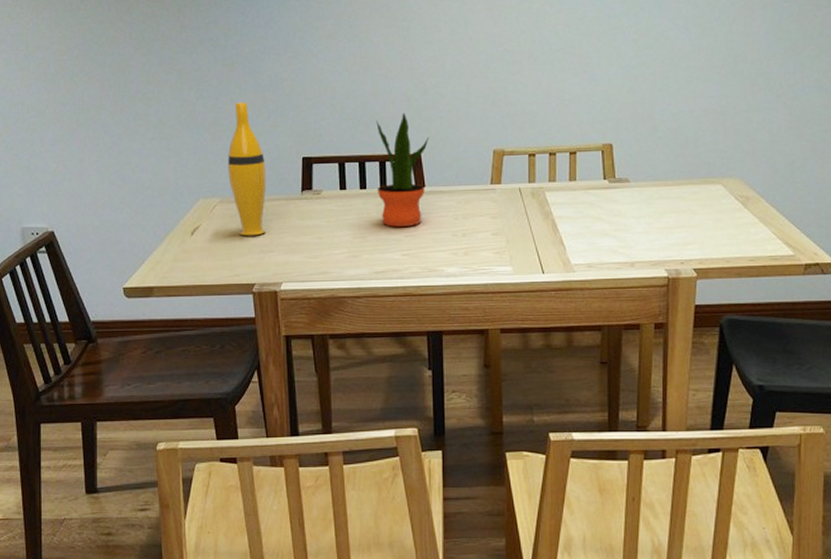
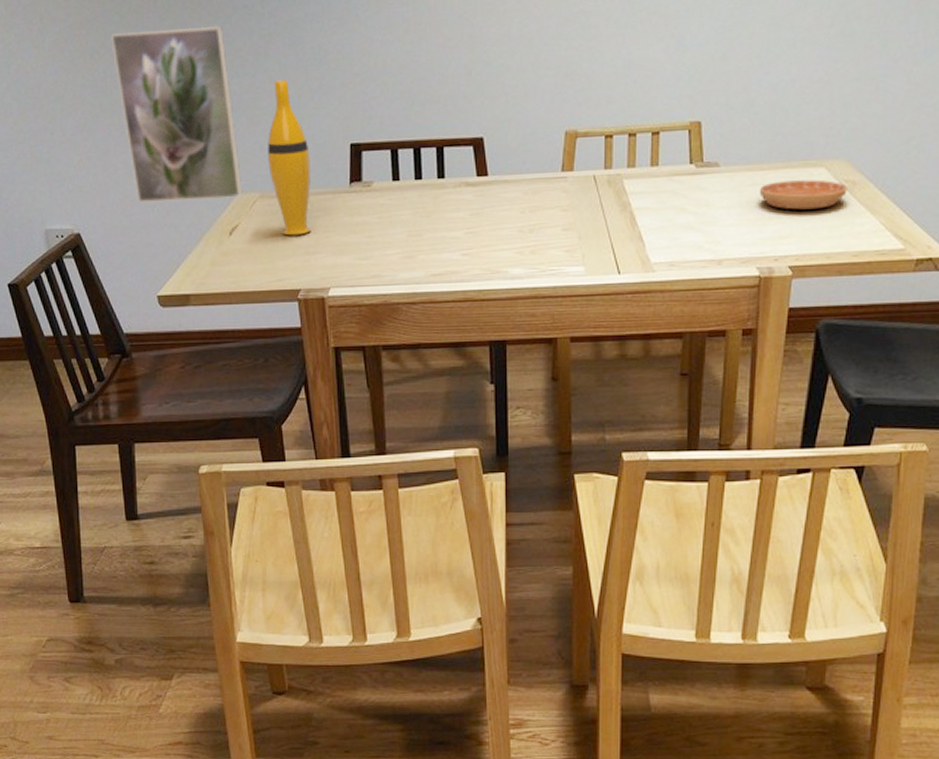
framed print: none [90,54,204,205] -> present [111,25,243,203]
potted plant: present [376,113,429,227] -> none [433,89,493,223]
saucer: none [665,194,742,220] -> present [759,179,847,210]

